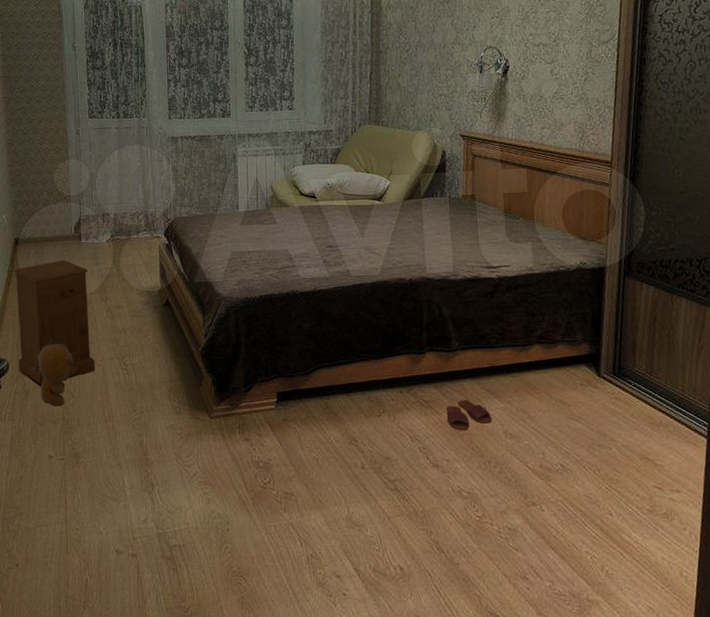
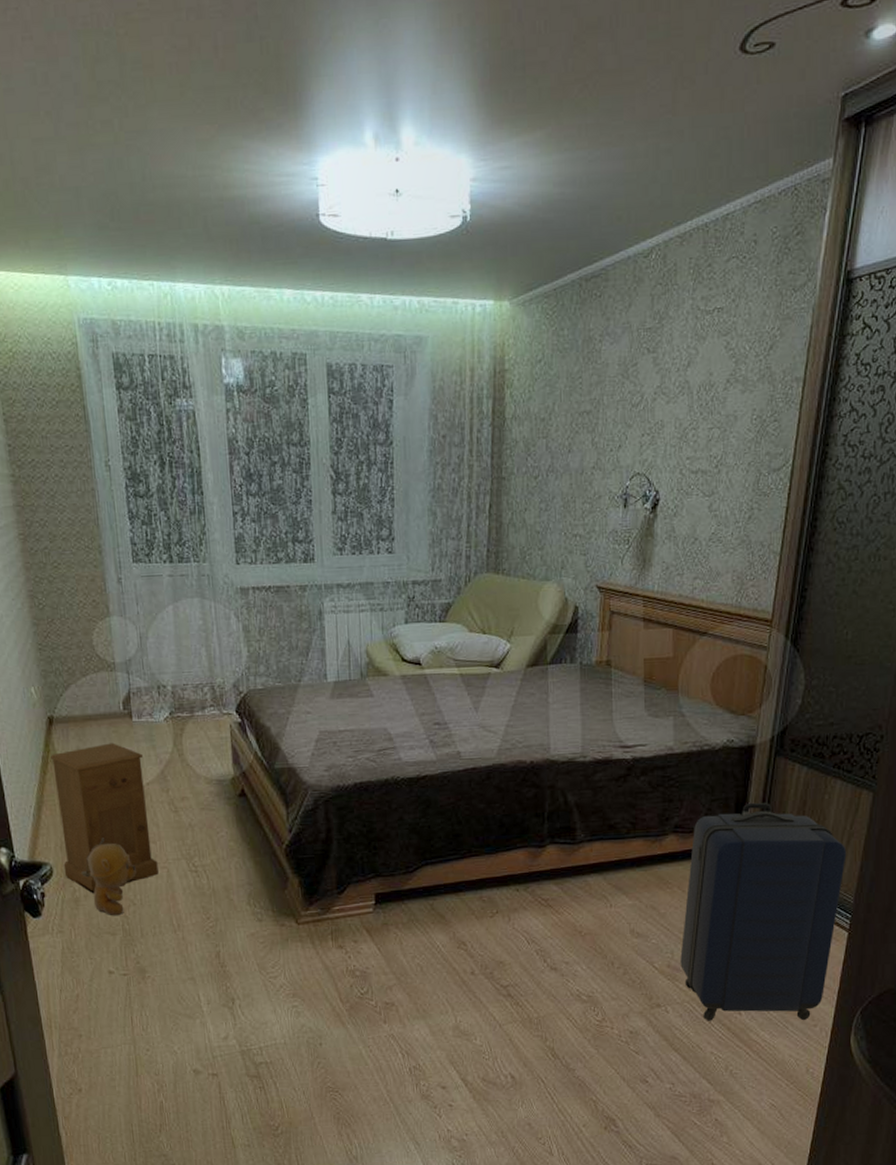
slippers: present [446,399,492,430] -> none [567,896,618,930]
suitcase: none [551,317,698,523] -> present [680,802,847,1021]

